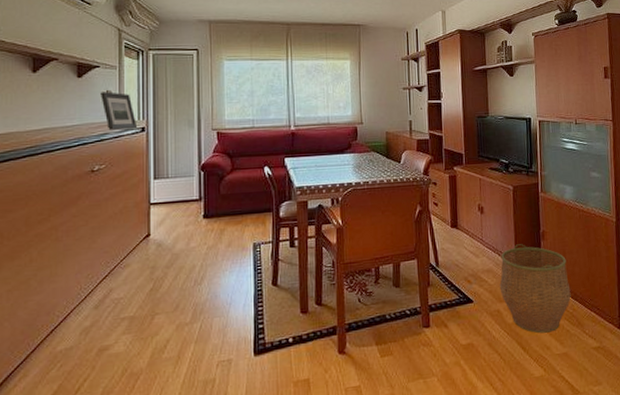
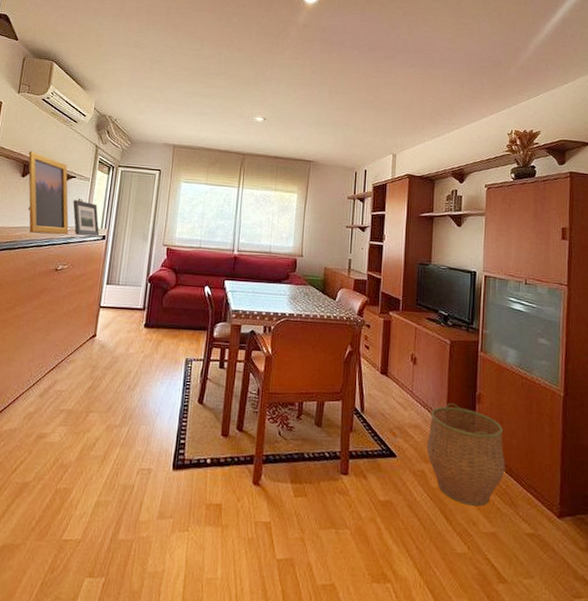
picture frame: none [37,41,101,134] -> present [28,151,69,235]

